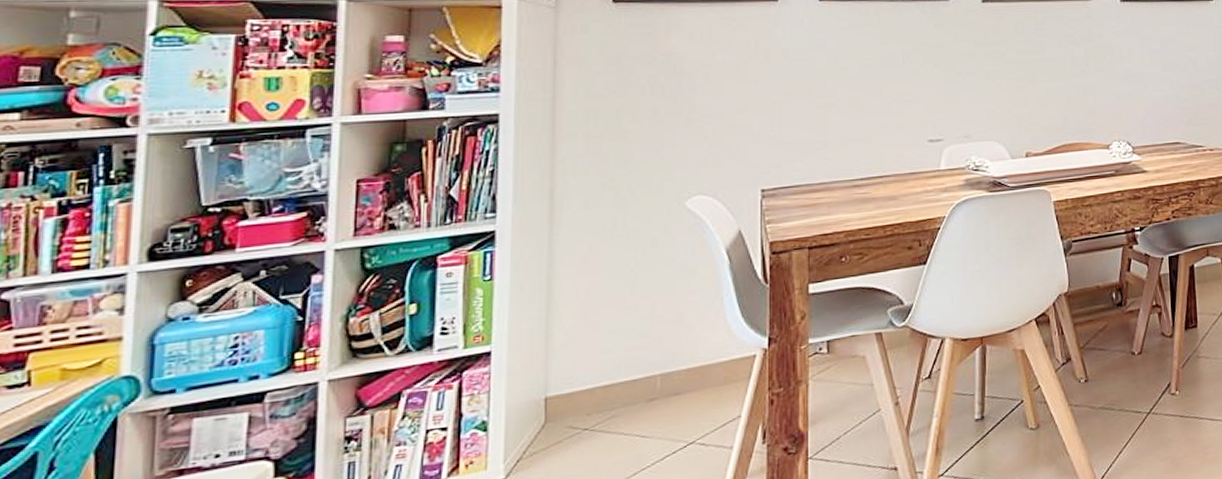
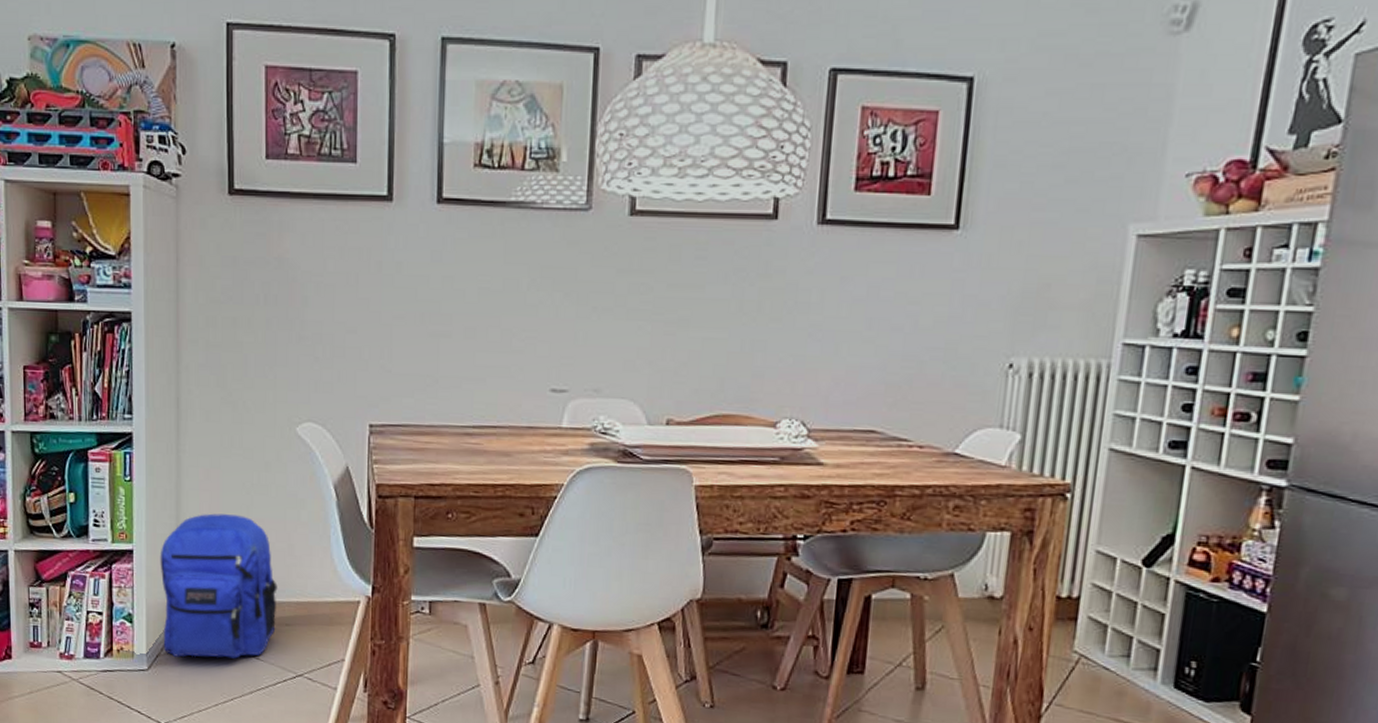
backpack: none [525,294,665,457] -> present [160,513,278,659]

